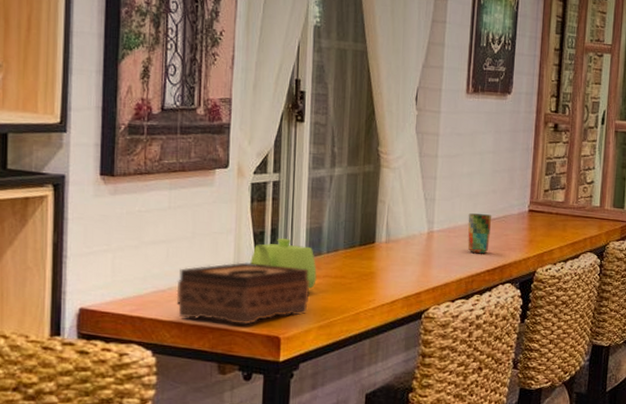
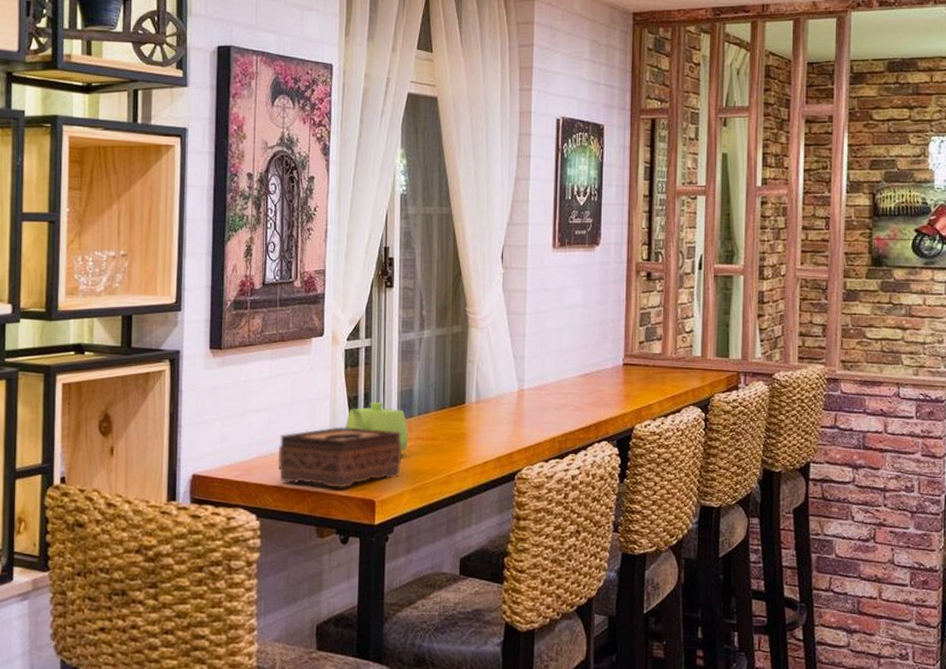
cup: present [467,213,492,253] -> none [559,370,585,410]

